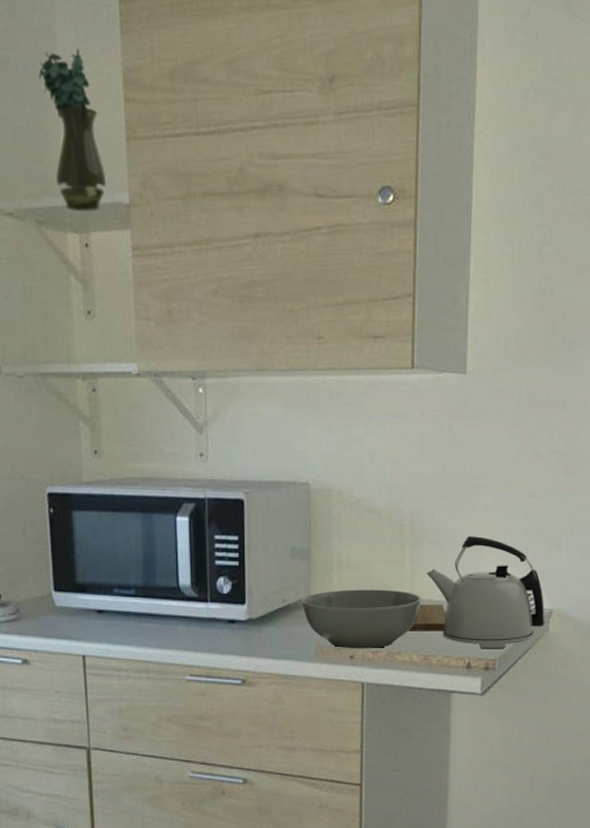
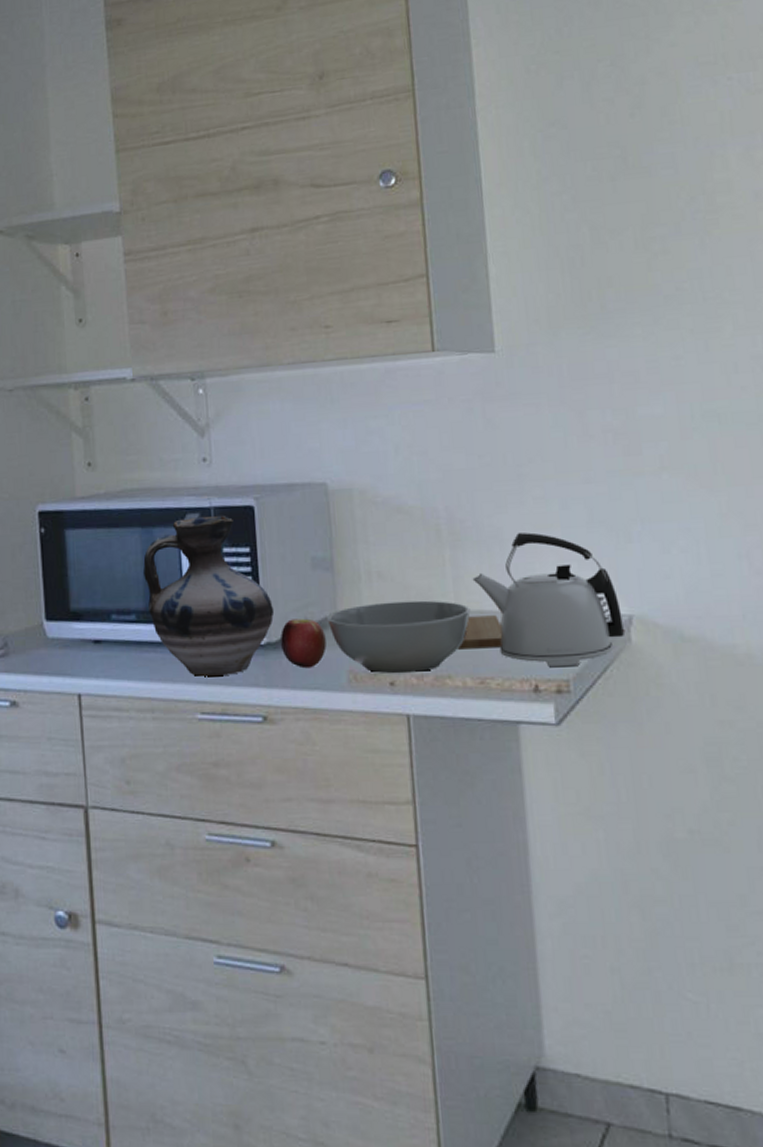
vase: present [39,48,107,212] -> none [29,74,97,224]
ceramic jug: none [143,506,257,646] -> present [143,515,275,677]
fruit: none [260,600,299,642] -> present [280,618,327,669]

